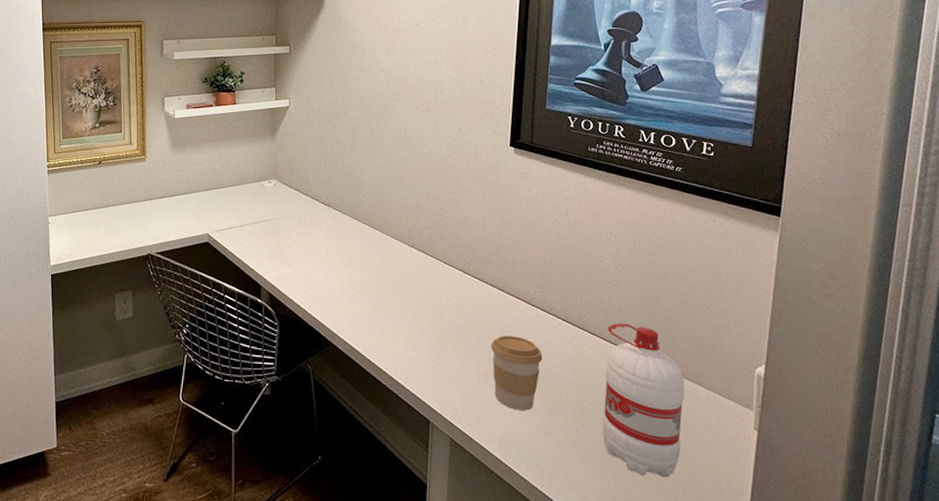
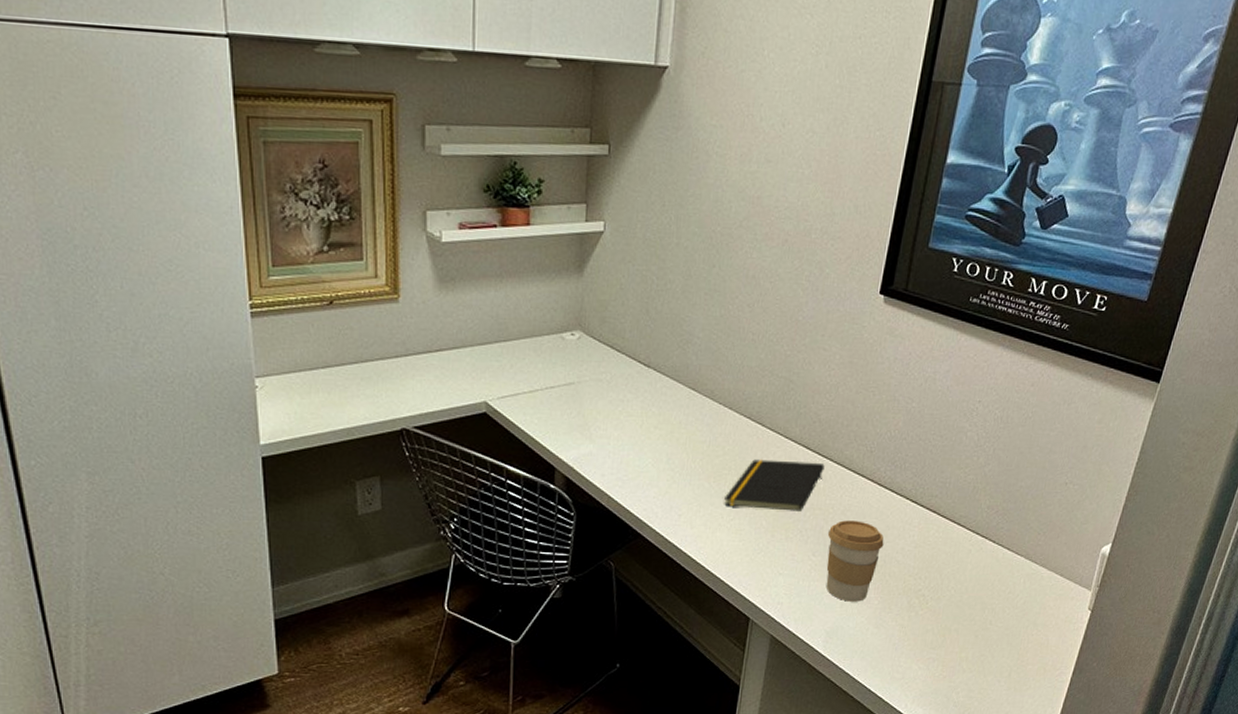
notepad: none [398,281,481,326] -> present [724,459,825,511]
water bottle: present [602,322,685,478] -> none [935,502,1029,663]

